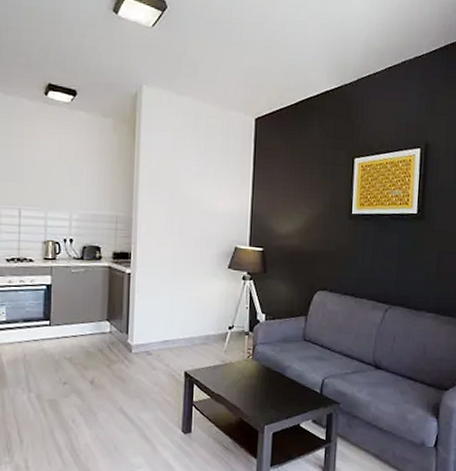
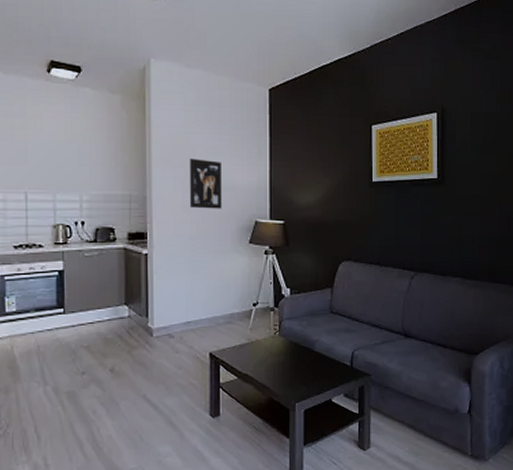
wall art: none [173,183,205,234] -> present [190,158,222,209]

